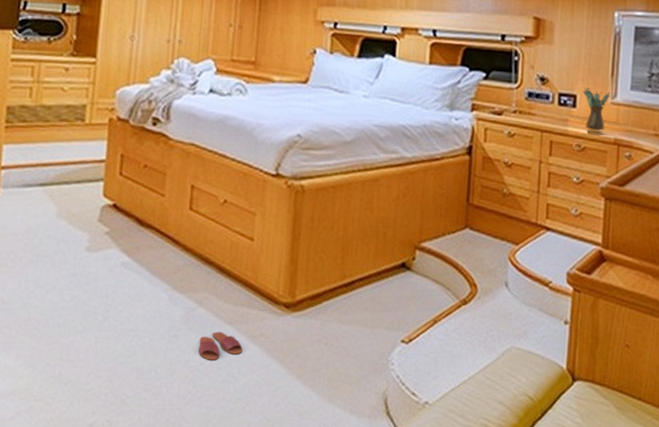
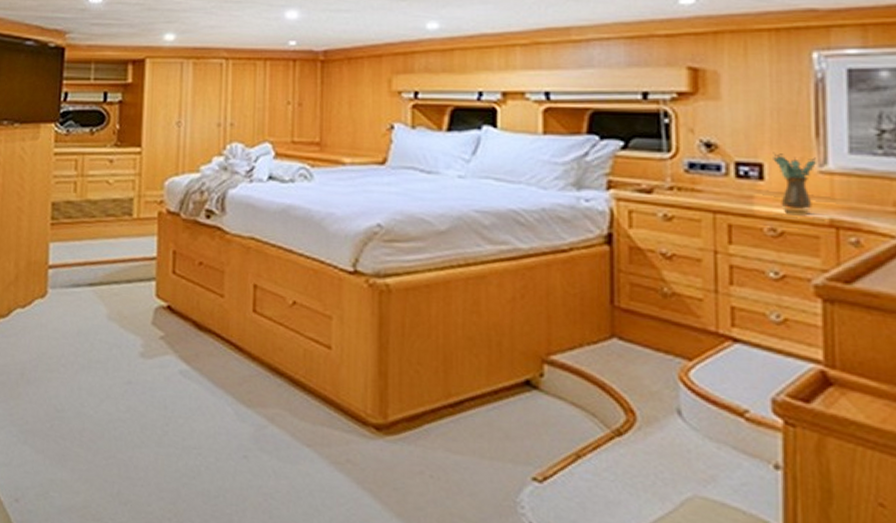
slippers: present [198,331,242,361] -> none [273,454,325,488]

